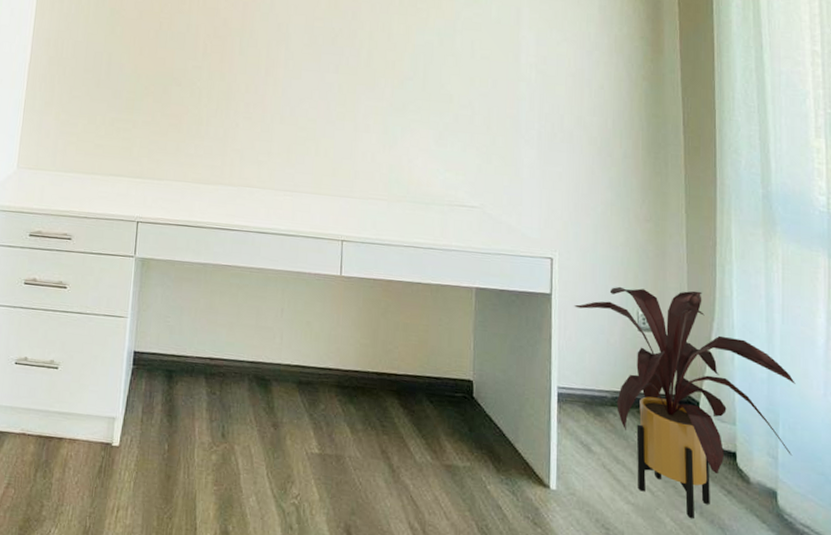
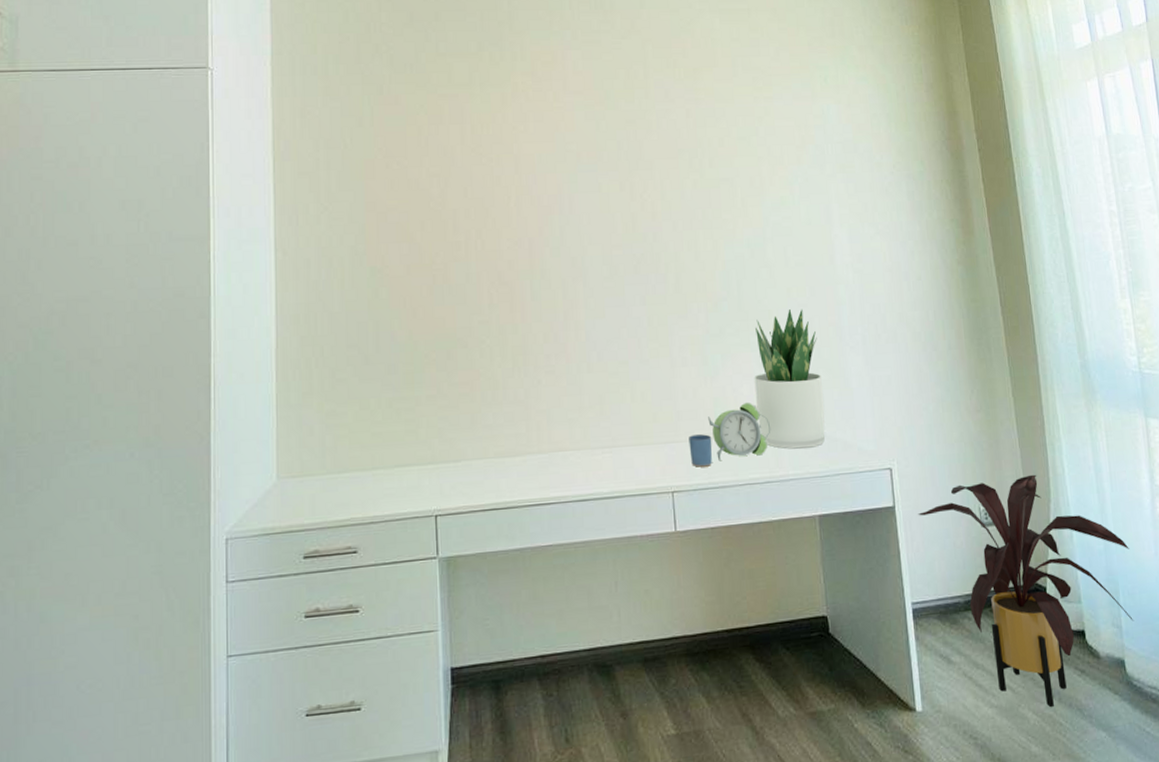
mug: none [362,194,384,224] -> present [689,434,712,467]
alarm clock: none [382,173,440,223] -> present [708,402,771,462]
planter: none [428,97,494,226] -> present [754,309,825,449]

